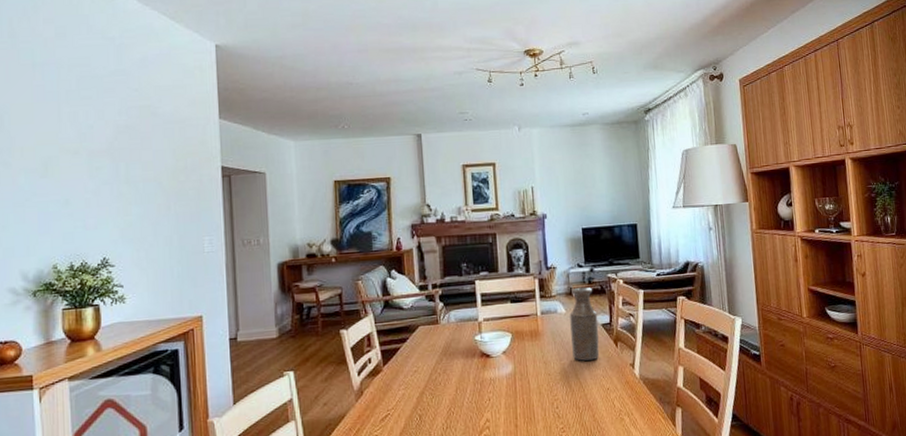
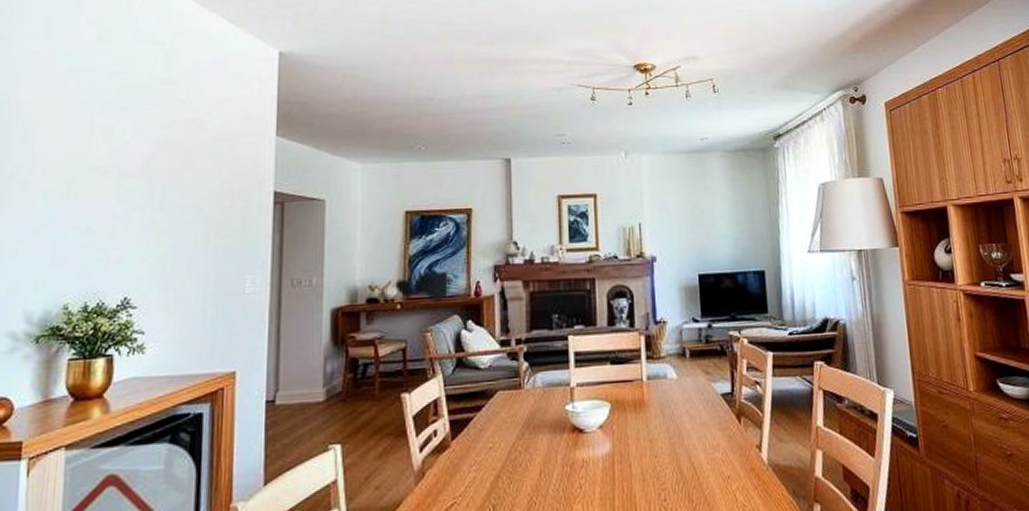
bottle: present [570,286,600,362] -> none [682,346,719,441]

